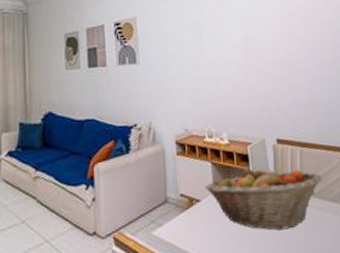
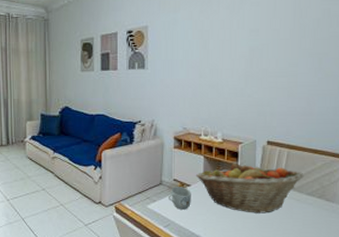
mug: none [176,203,204,234] -> present [169,187,191,210]

